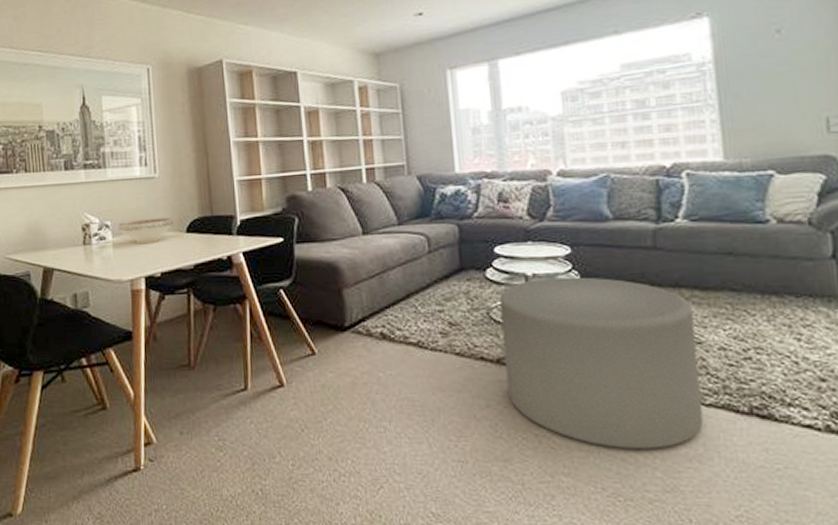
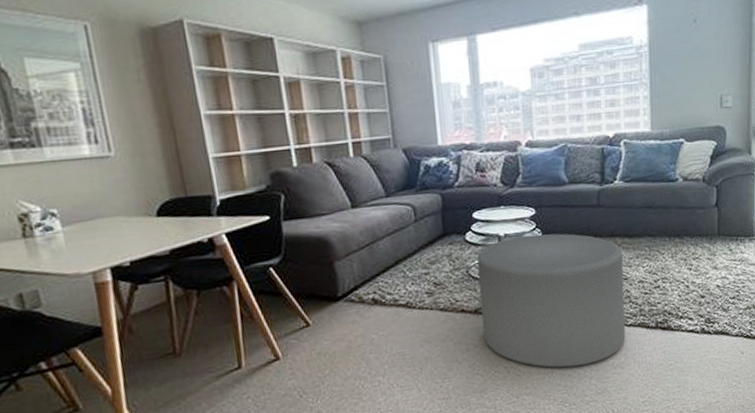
decorative bowl: present [117,217,174,245] -> none [66,200,141,233]

